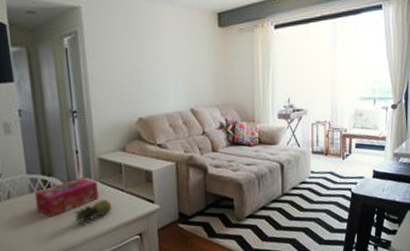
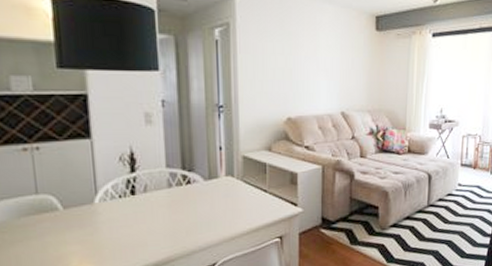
tissue box: present [35,177,99,217] -> none [173,175,240,214]
fruit: present [73,199,112,226] -> none [213,198,254,225]

